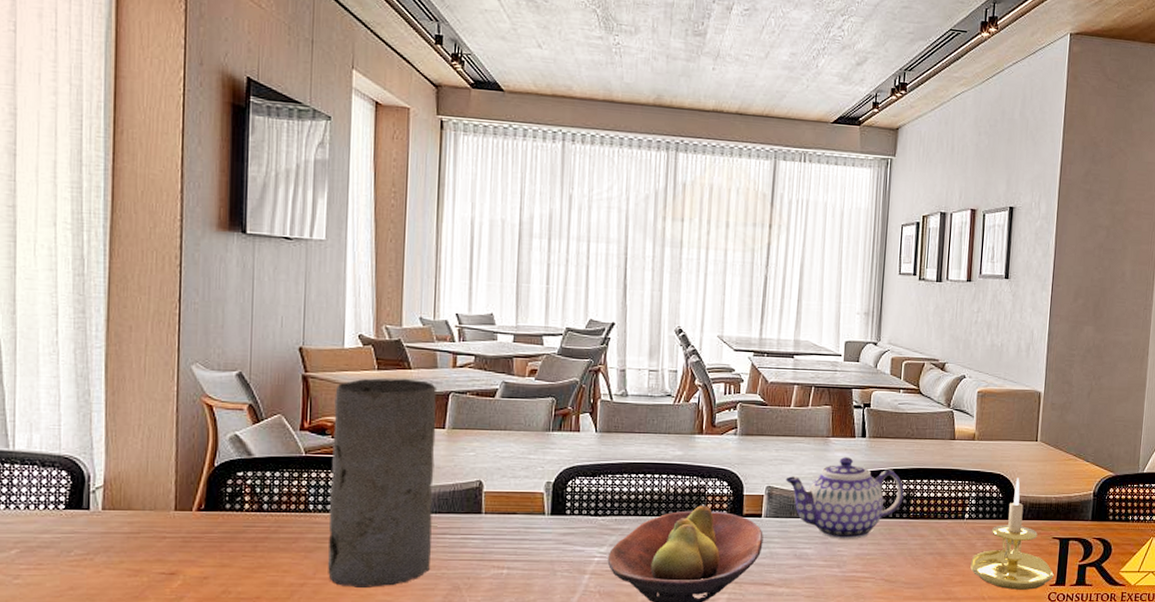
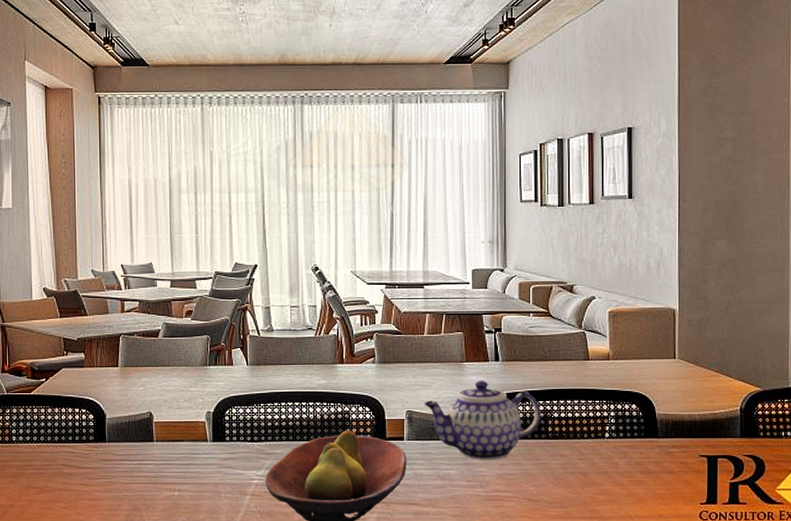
vase: present [327,378,437,587] -> none [27,325,114,508]
candle holder: present [970,478,1055,590] -> none [615,396,705,509]

